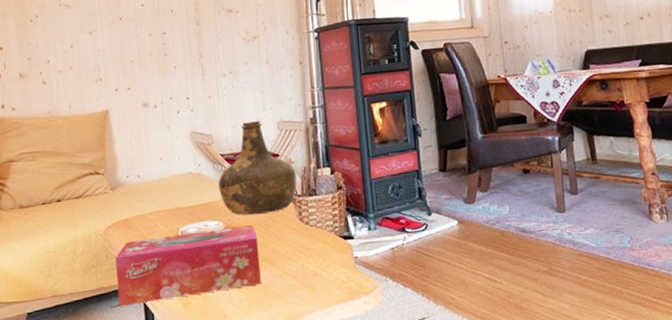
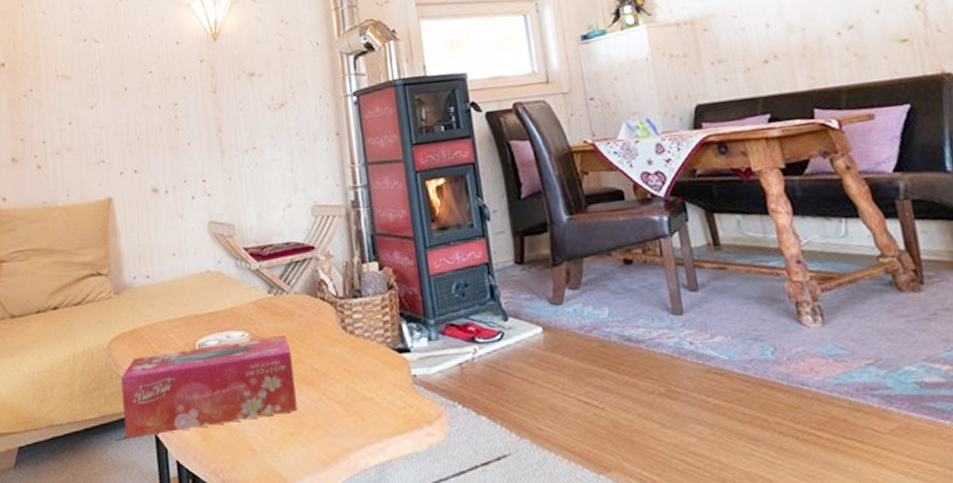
bottle: present [218,120,297,215] -> none [242,205,338,323]

